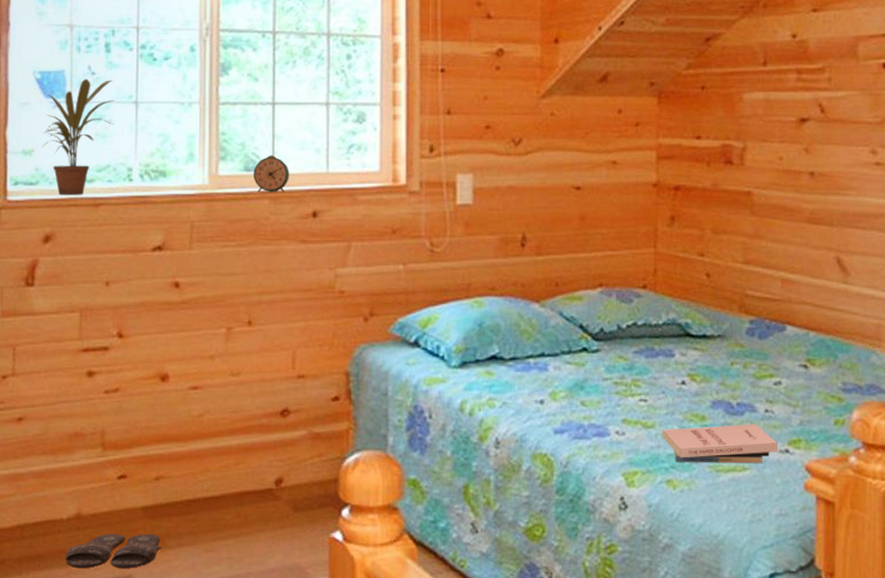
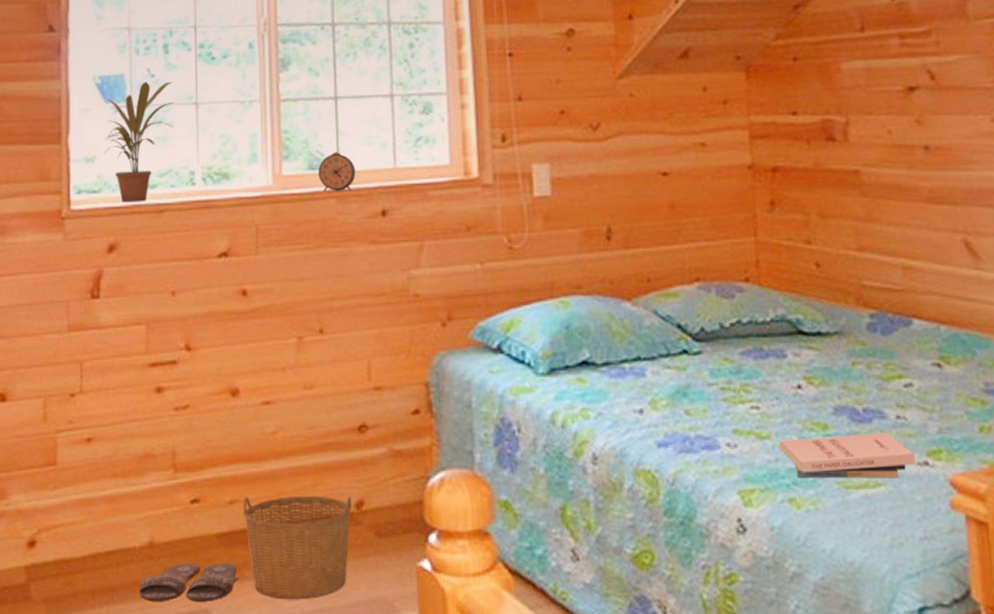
basket: none [168,473,272,566] -> present [243,495,352,599]

